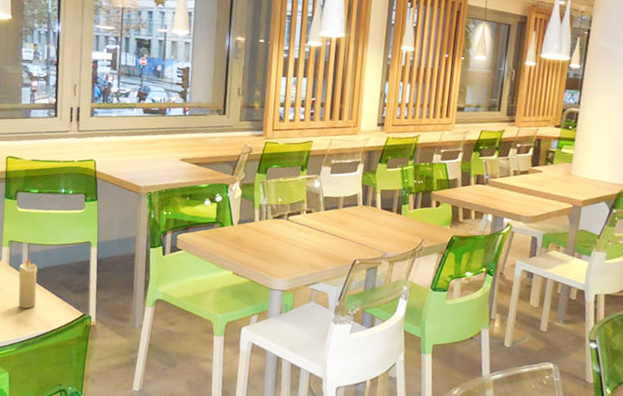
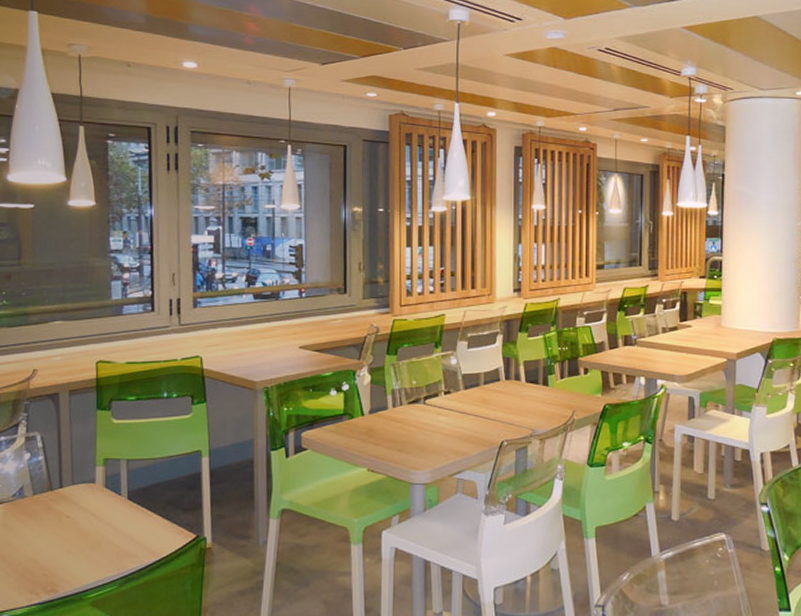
candle: present [18,257,38,309] -> none [117,475,140,537]

